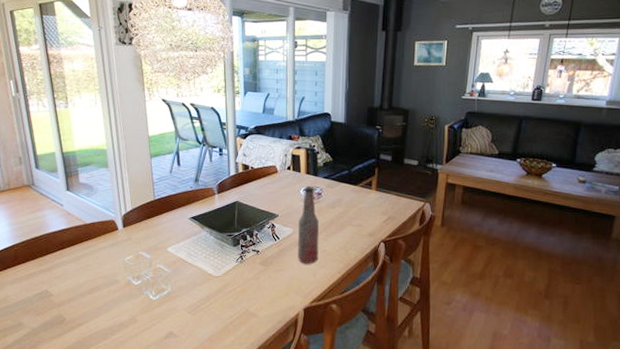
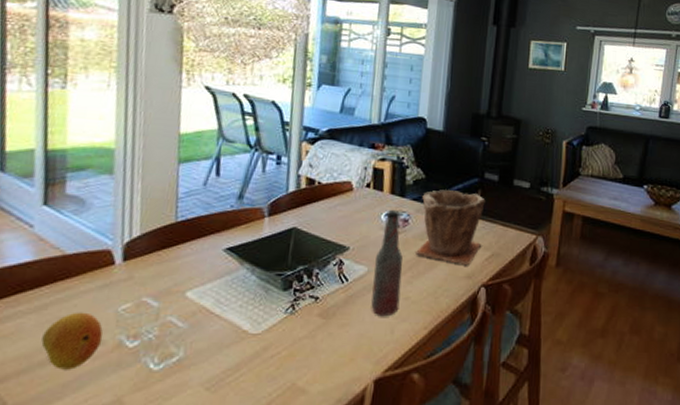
fruit: none [80,261,118,299] -> present [41,312,104,370]
plant pot: none [329,169,382,226] -> present [416,190,486,265]

